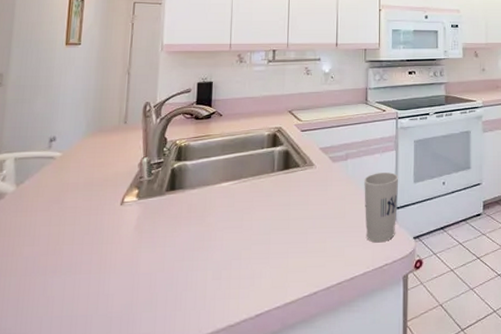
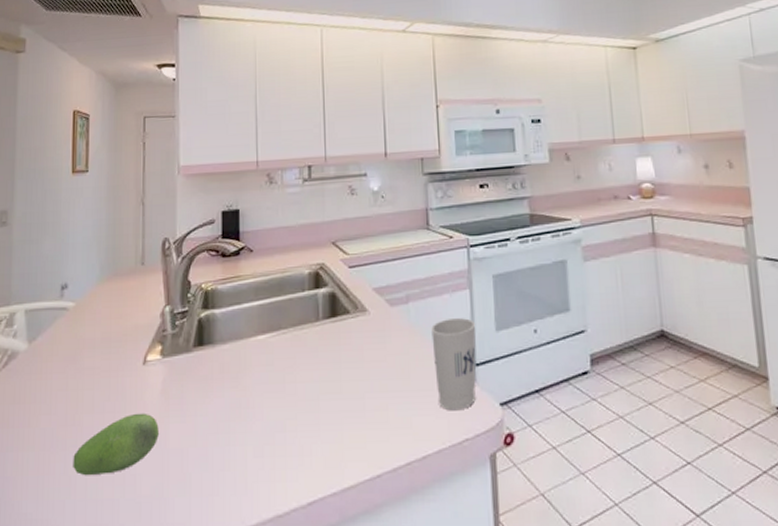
fruit: none [51,244,132,297] -> present [73,413,159,476]

